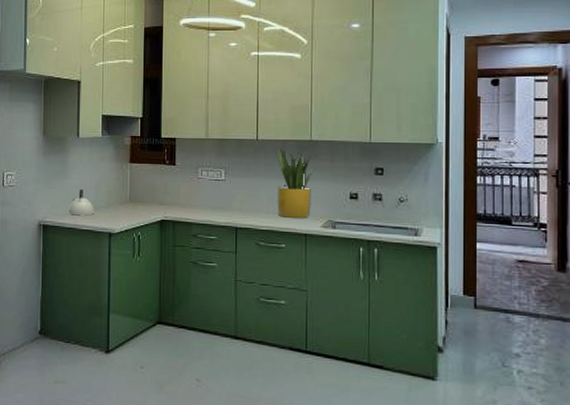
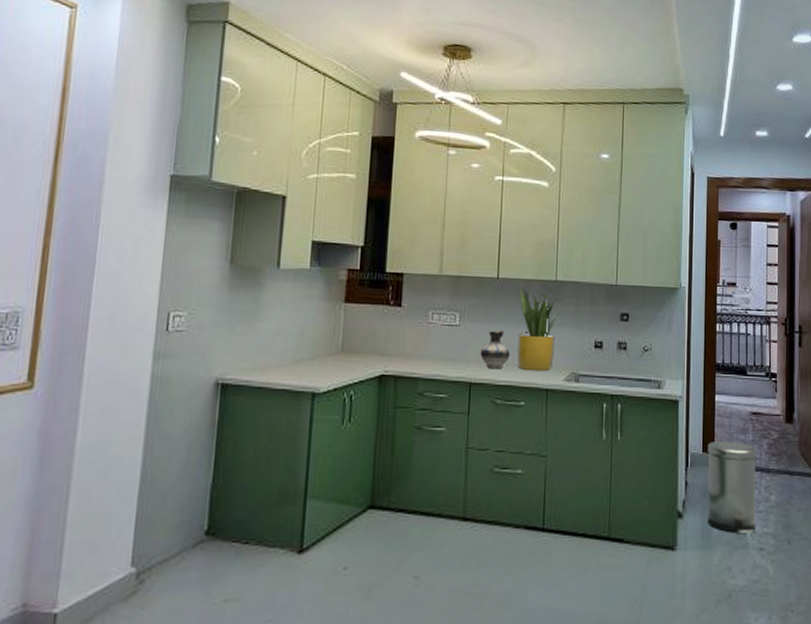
kettle: present [67,188,95,216] -> none [257,335,295,371]
ceramic jug: none [244,183,271,217] -> present [480,329,510,369]
pedal bin: none [469,285,524,372] -> present [708,440,757,533]

